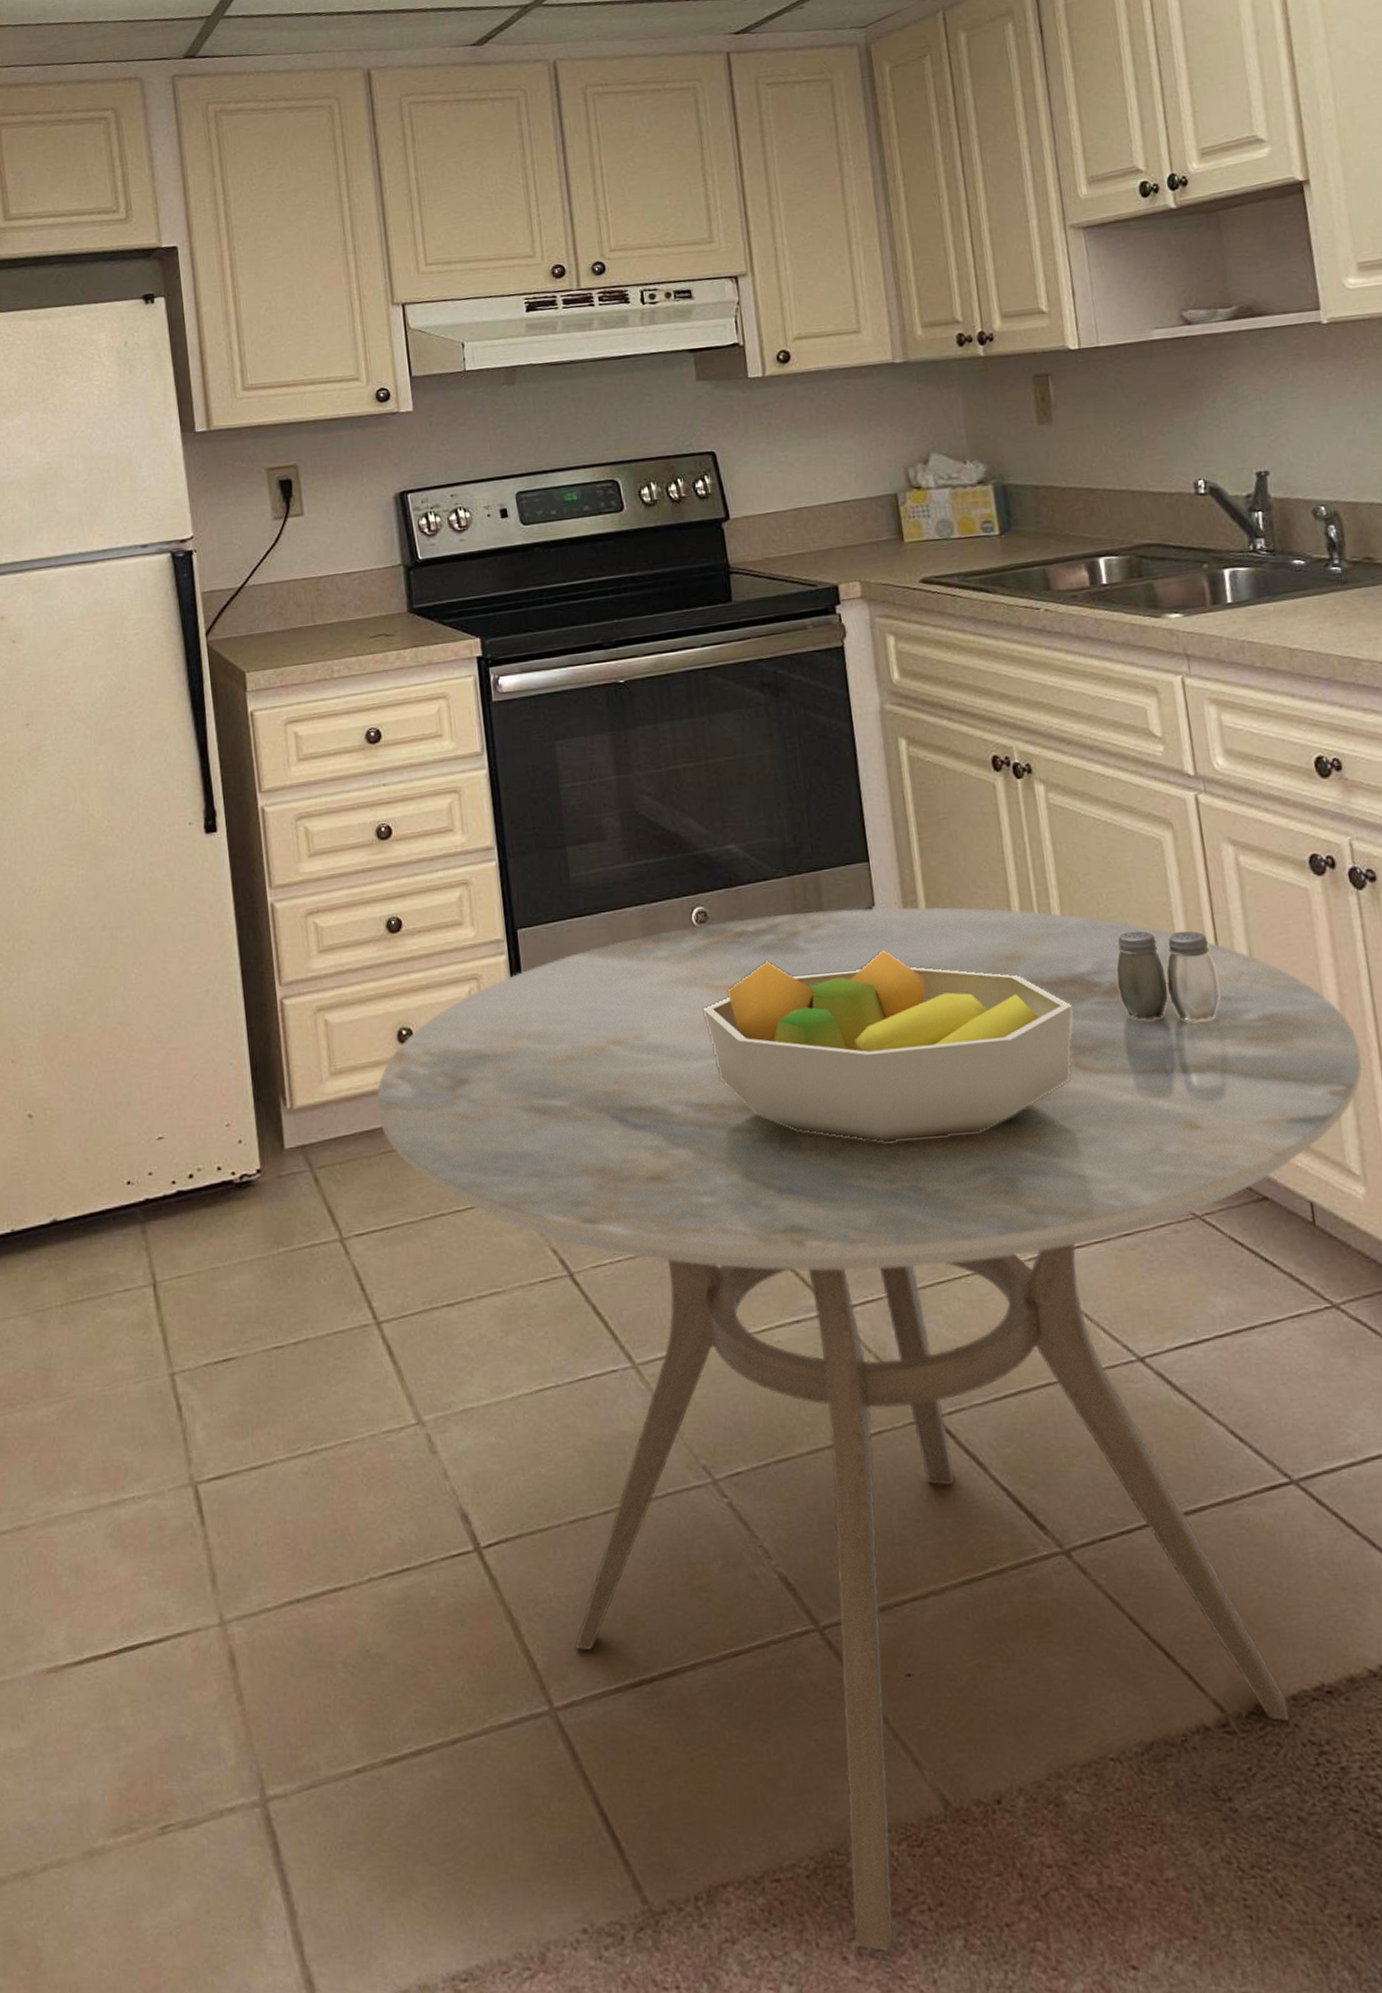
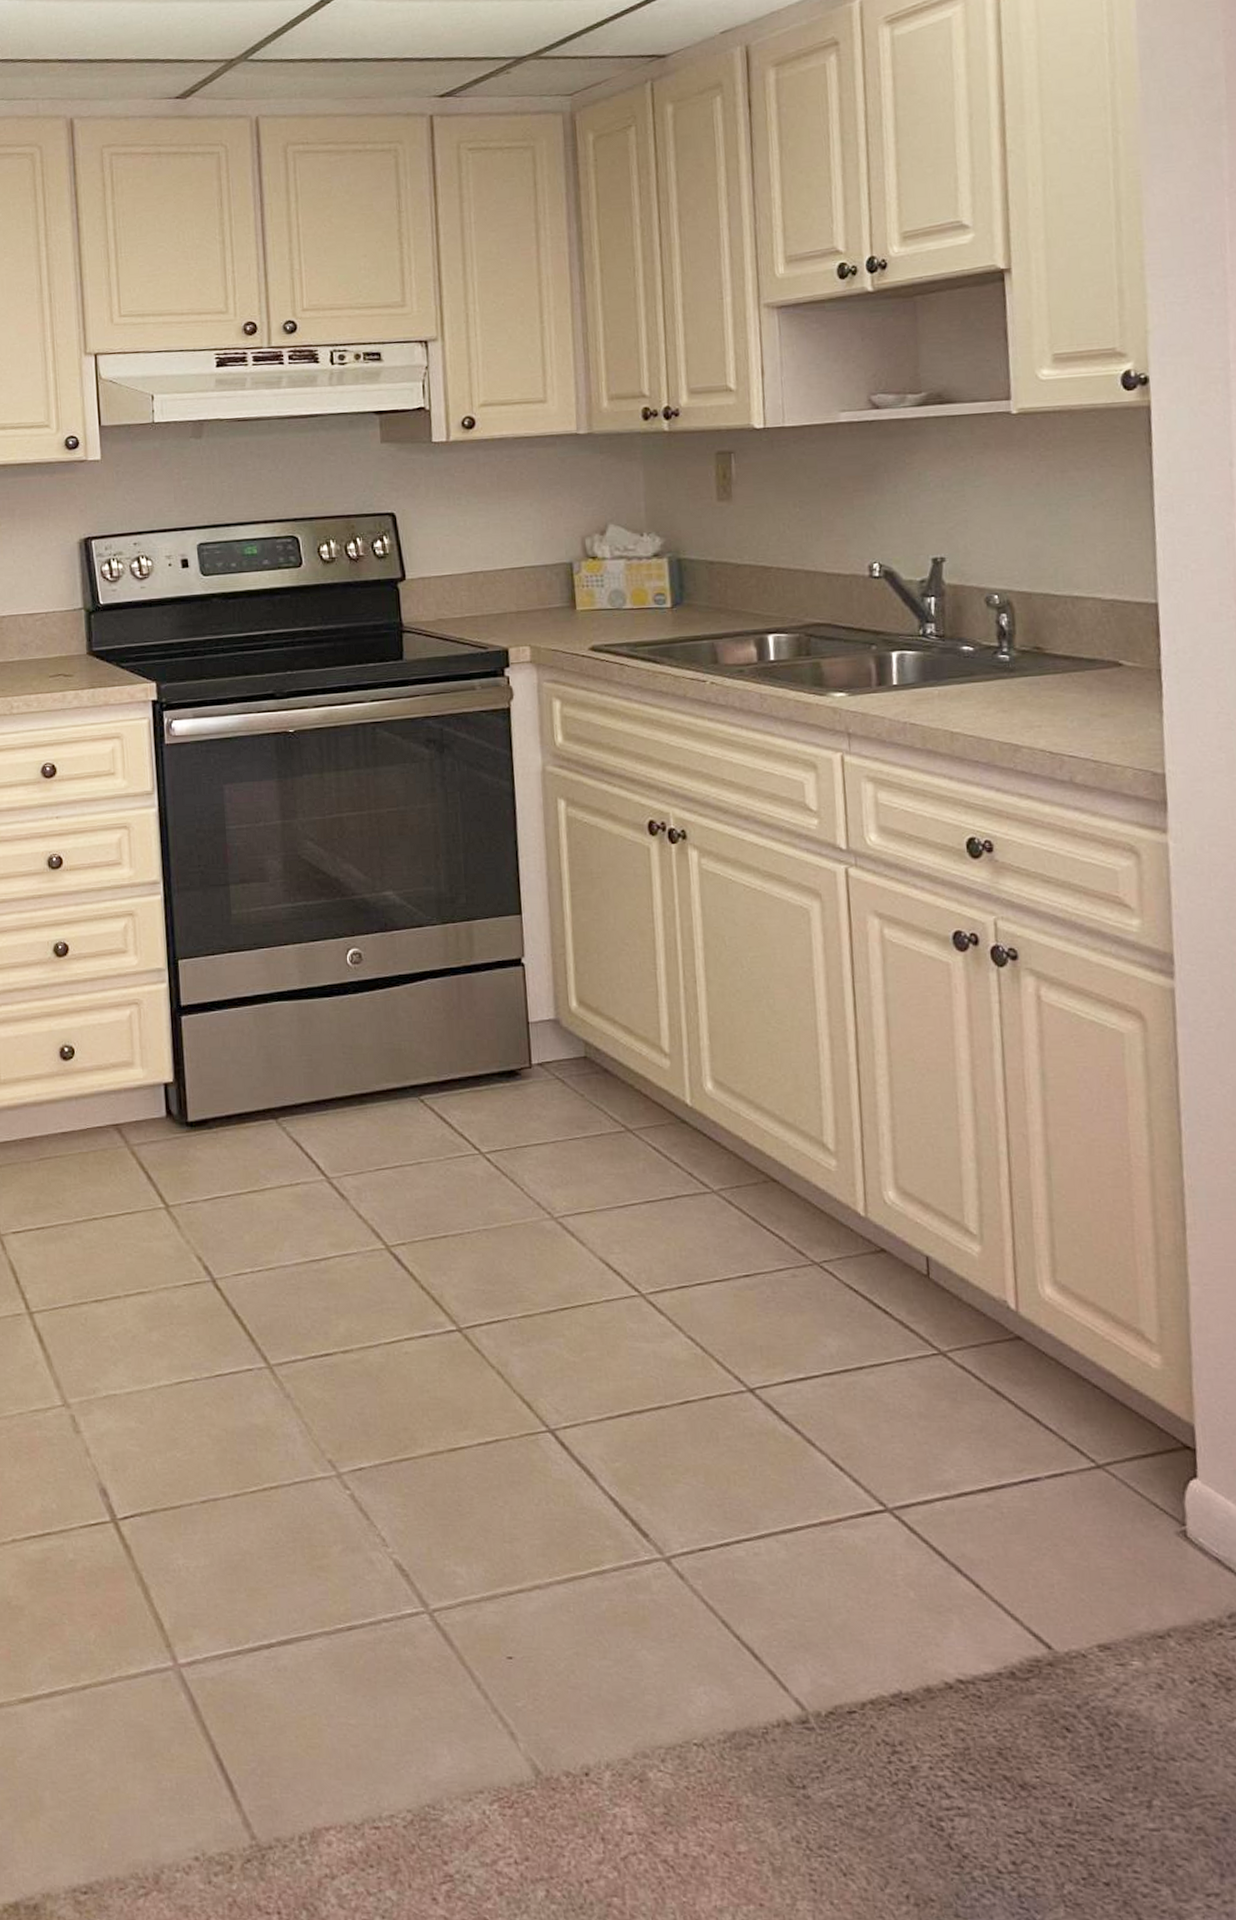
dining table: present [377,907,1363,1951] -> none [38,958,989,1896]
fruit bowl: present [702,949,1073,1142] -> none [352,998,710,1177]
salt and pepper shaker: present [1116,929,1220,1023] -> none [754,993,855,1084]

